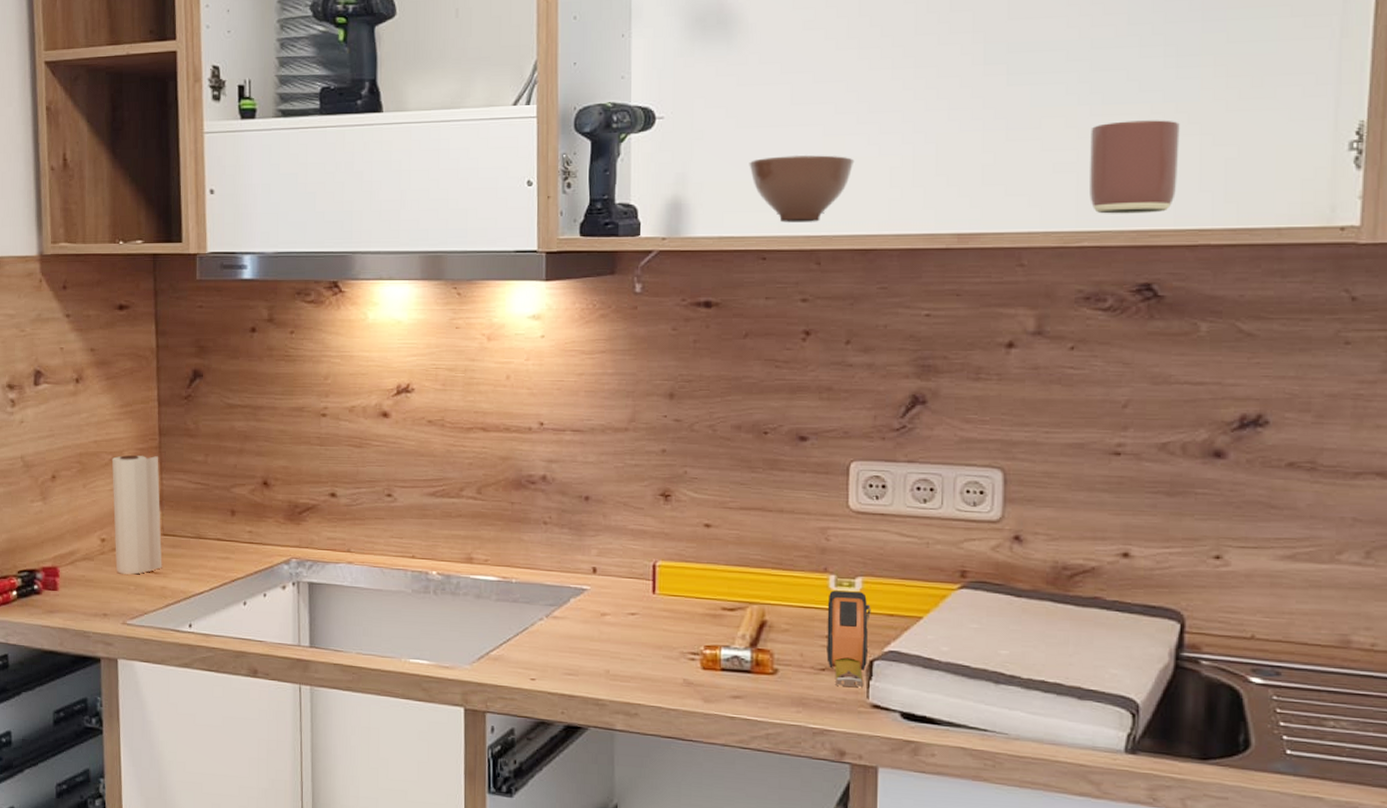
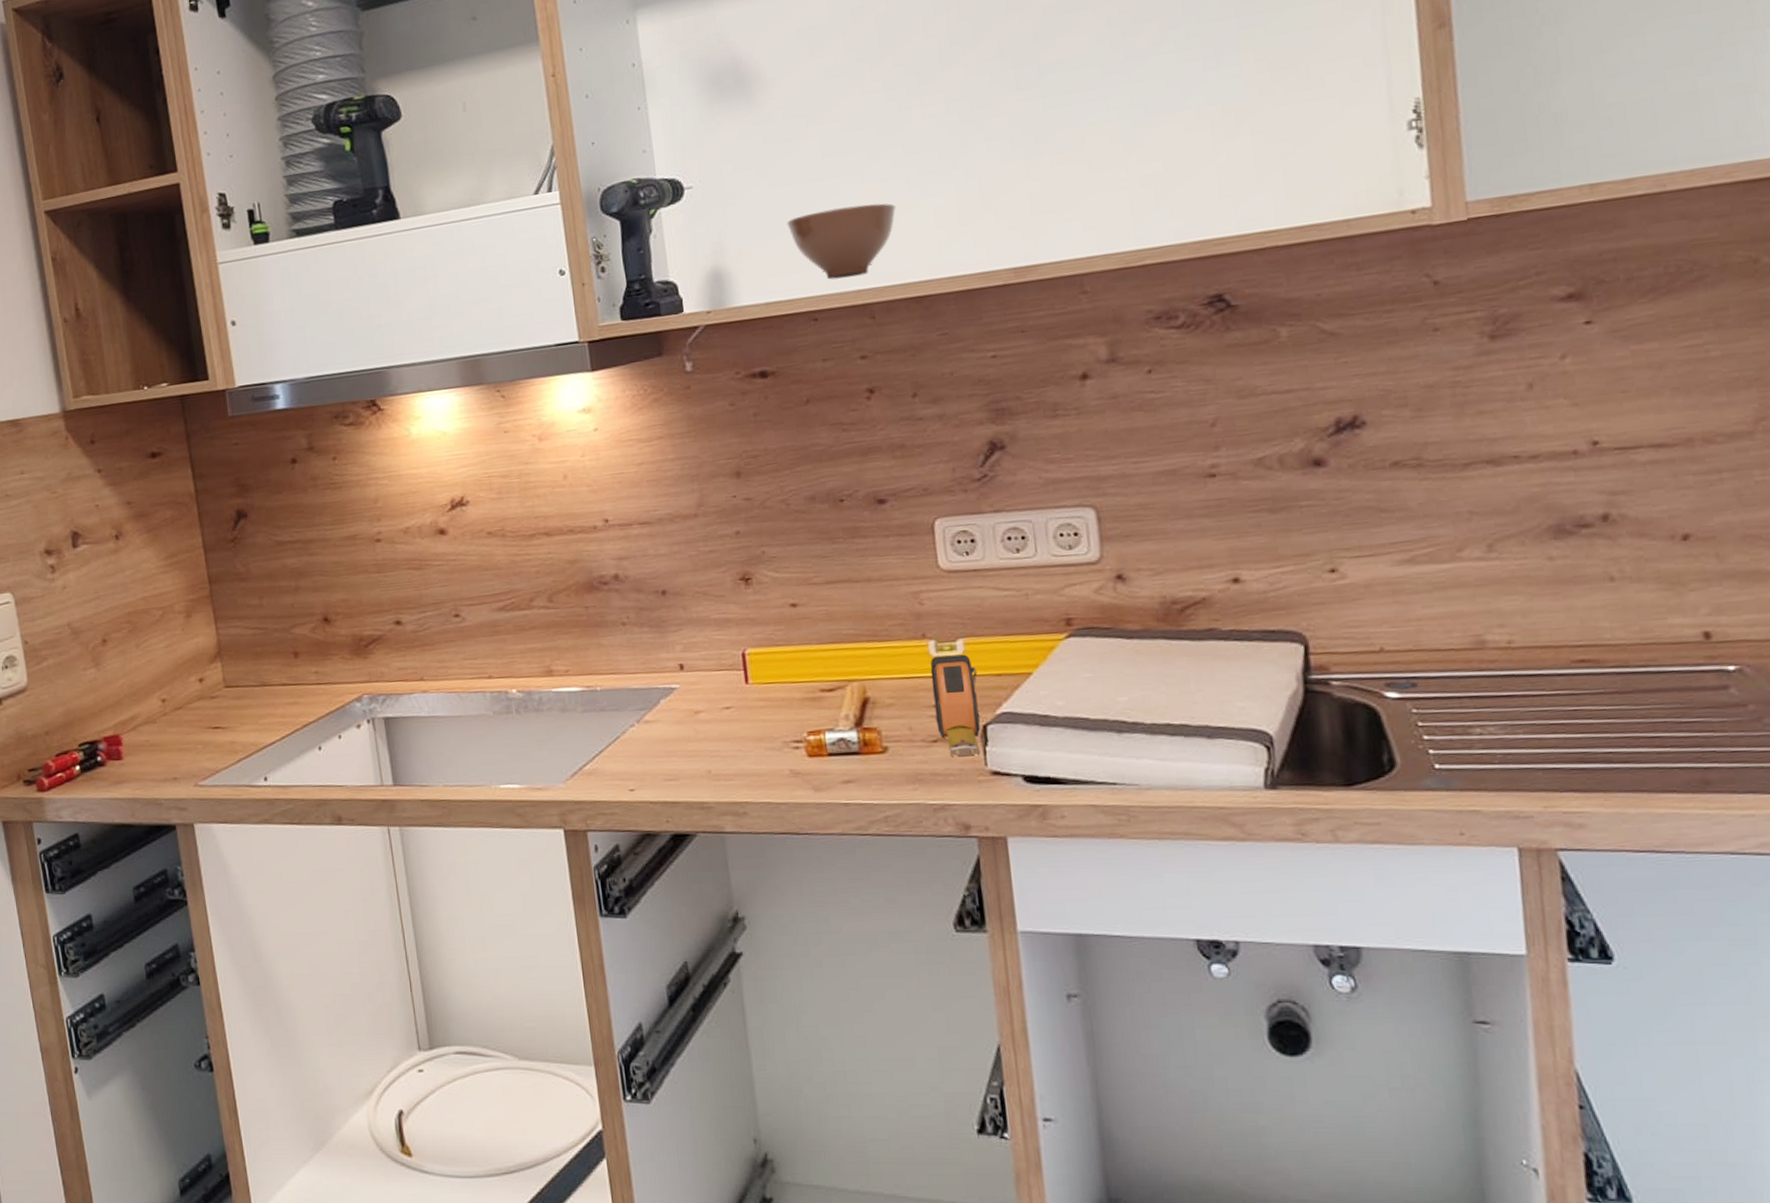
paper towel roll: present [111,455,162,575] -> none [162,605,229,734]
mug: present [1090,120,1180,214] -> none [1137,123,1235,229]

